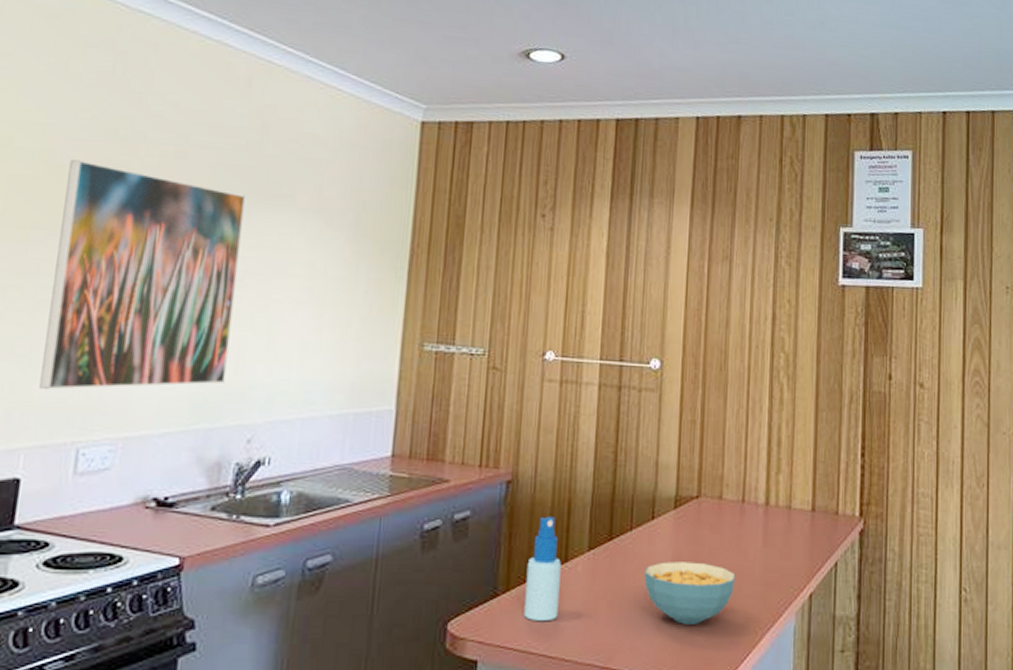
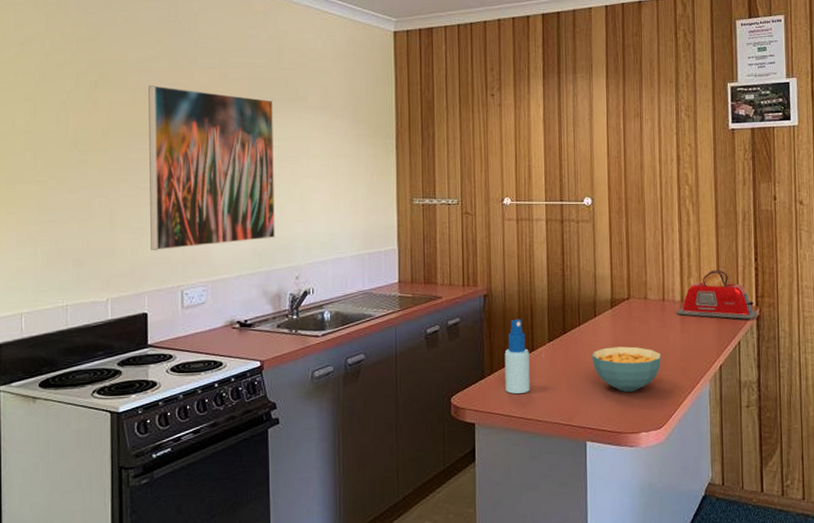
toaster: none [759,465,862,533] -> present [676,270,758,319]

